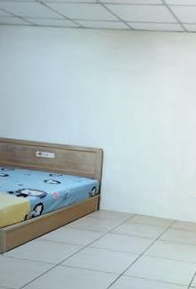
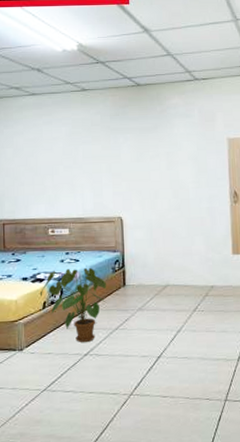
house plant: none [22,188,83,254] -> present [39,268,107,342]

